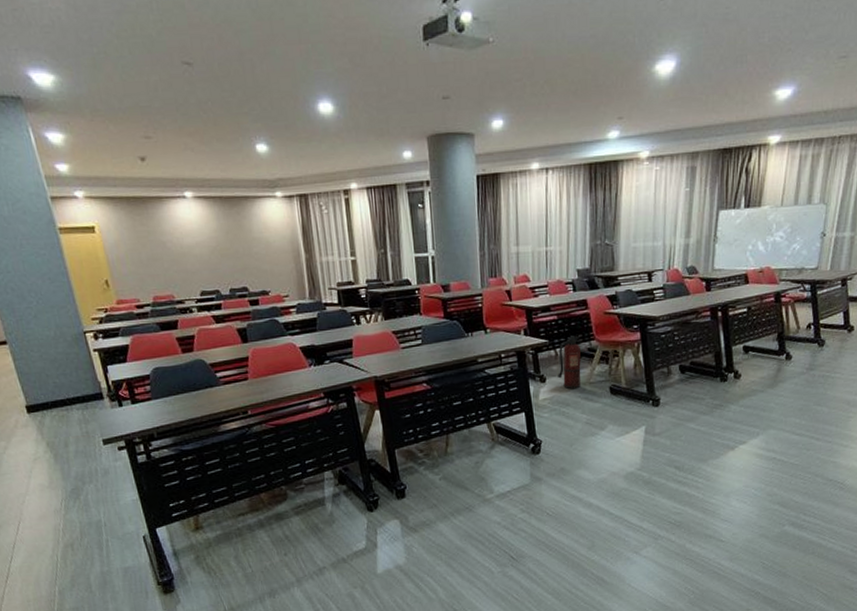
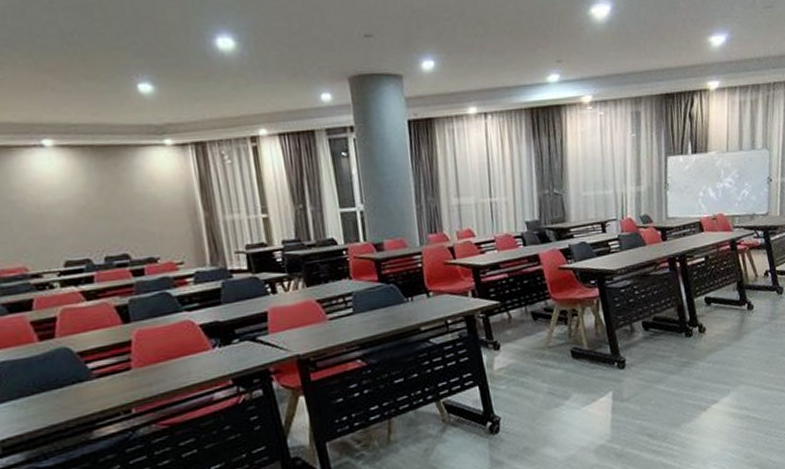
fire extinguisher: present [558,335,583,390] -> none [512,294,539,356]

